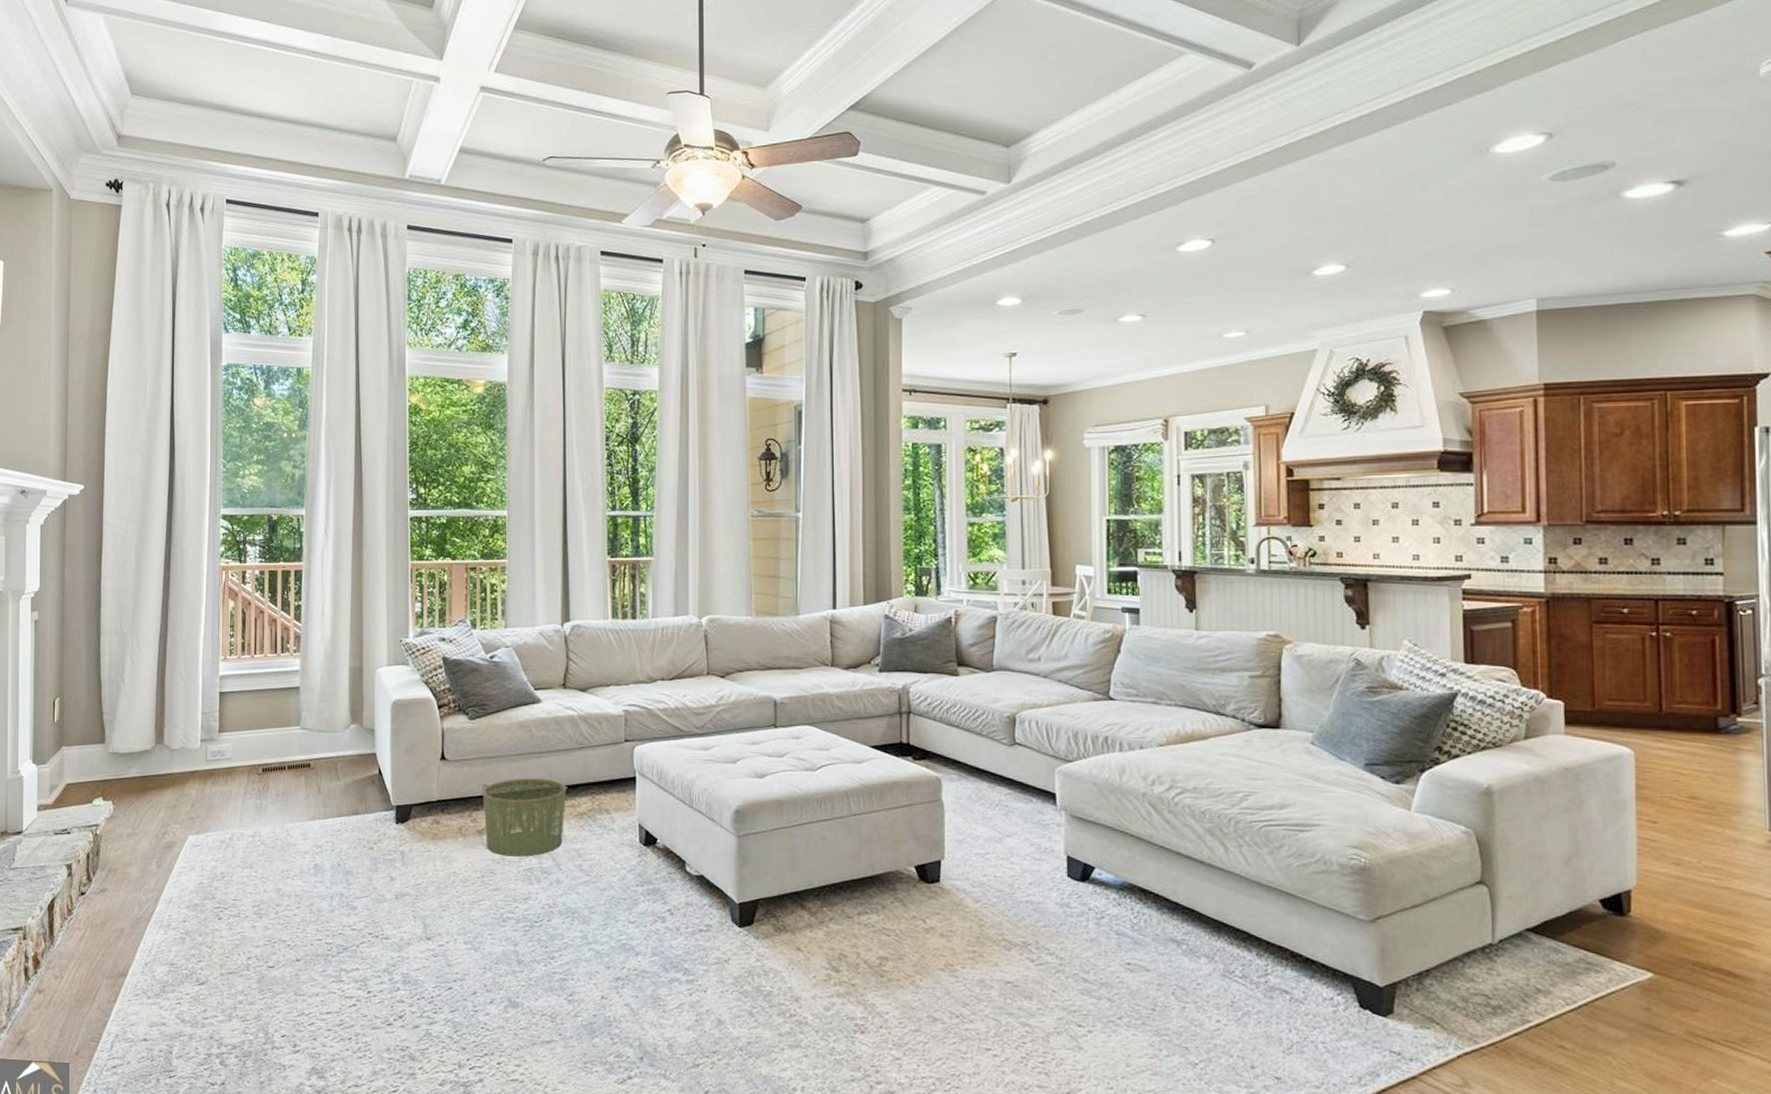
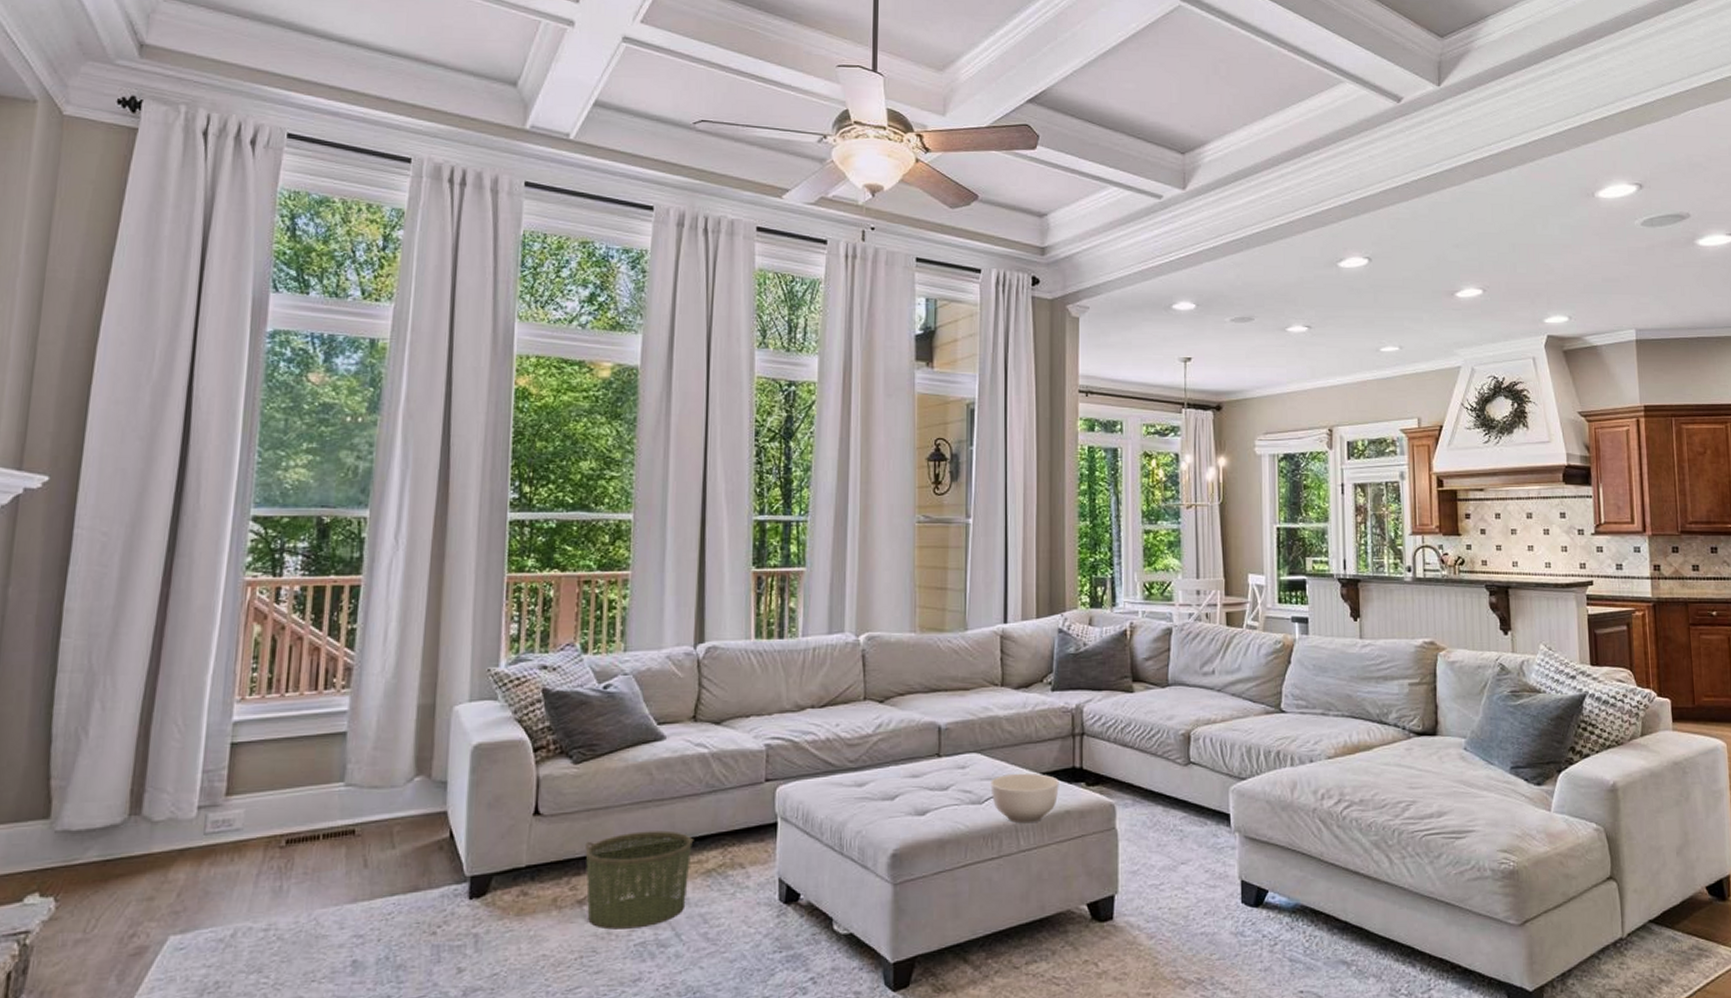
bowl: none [823,745,887,791] -> present [990,773,1059,824]

